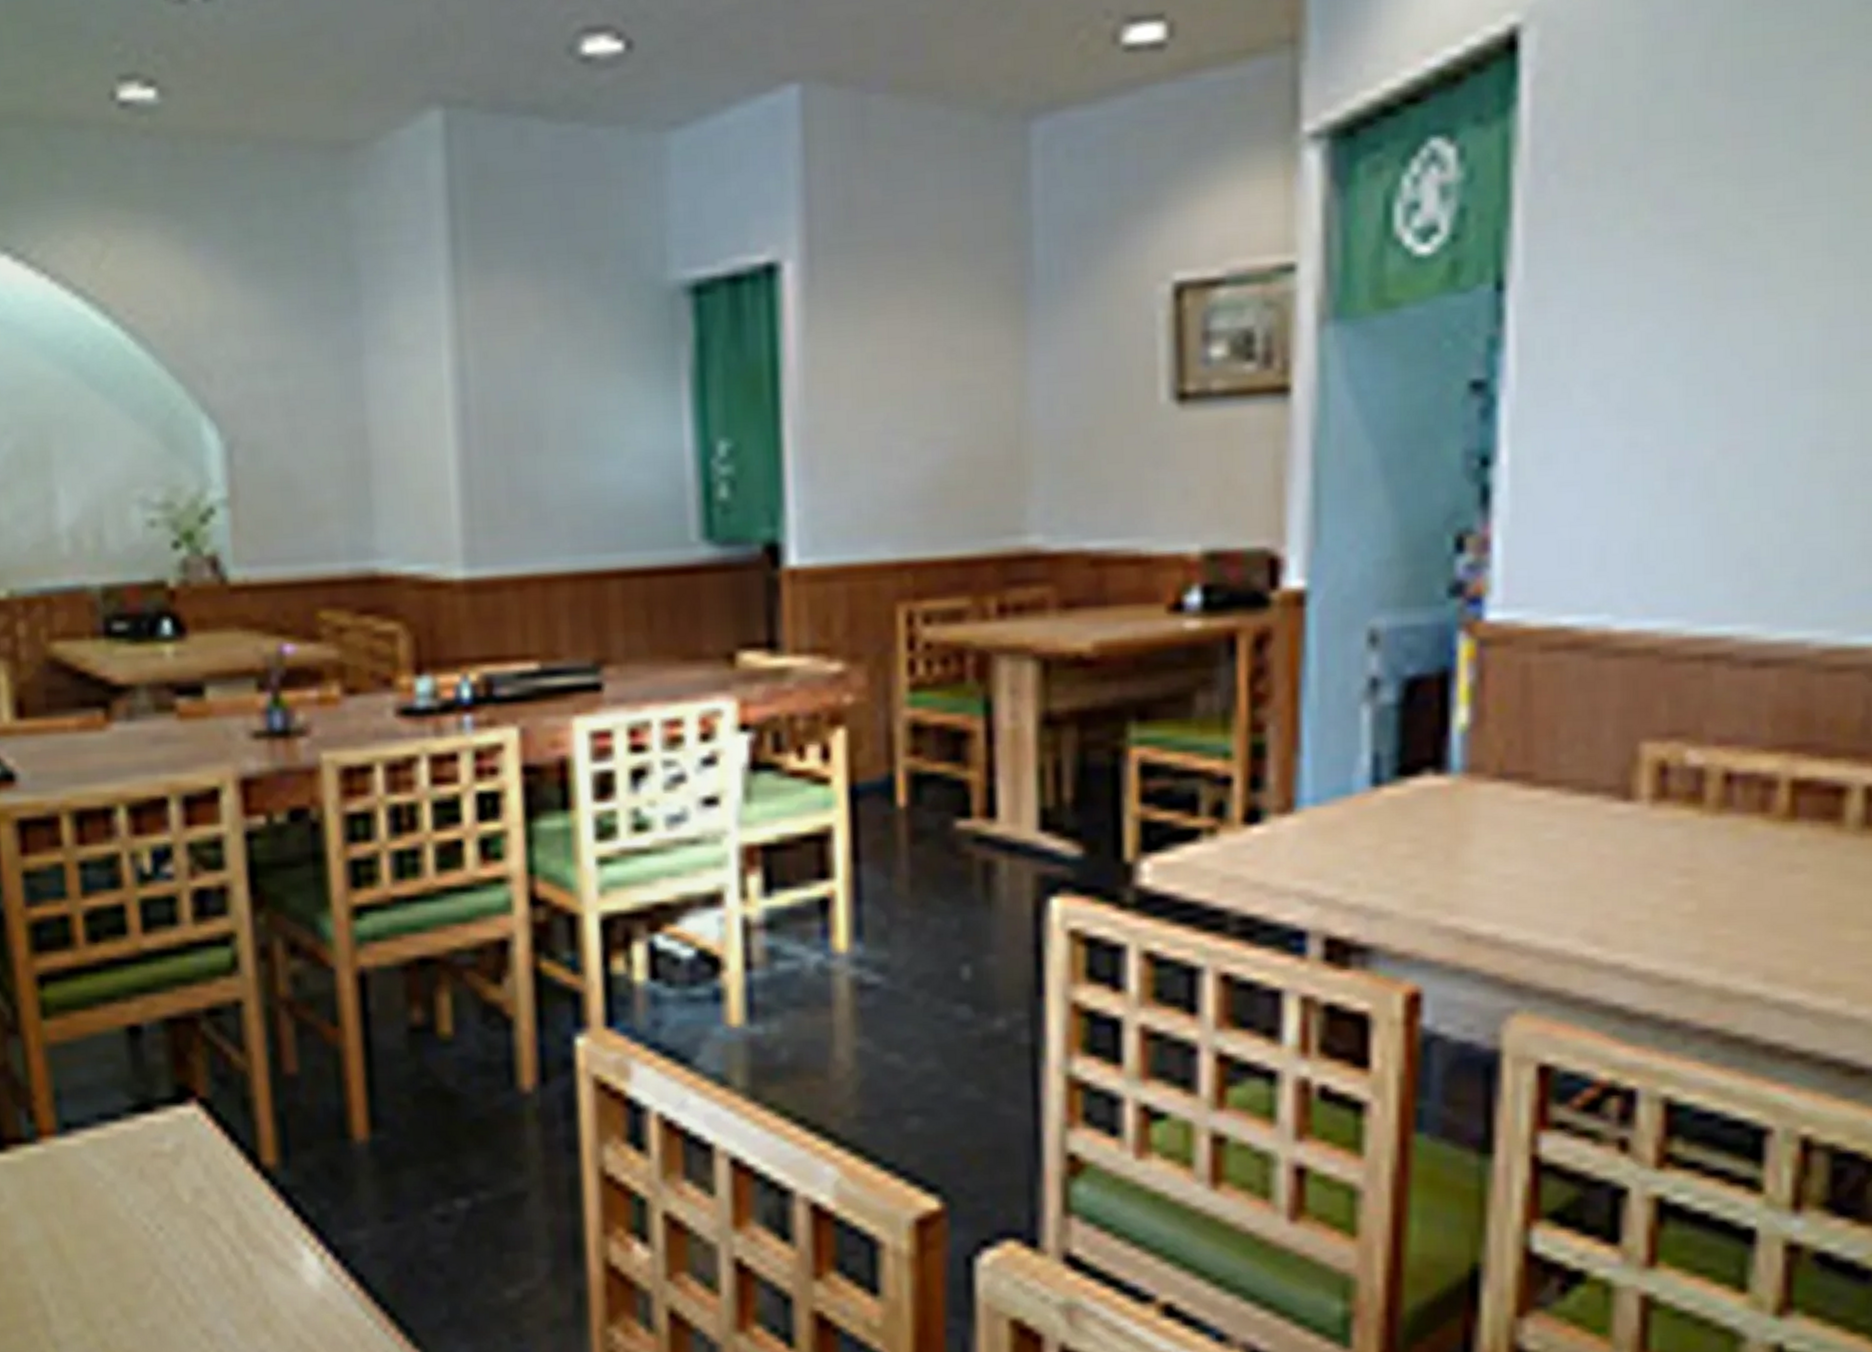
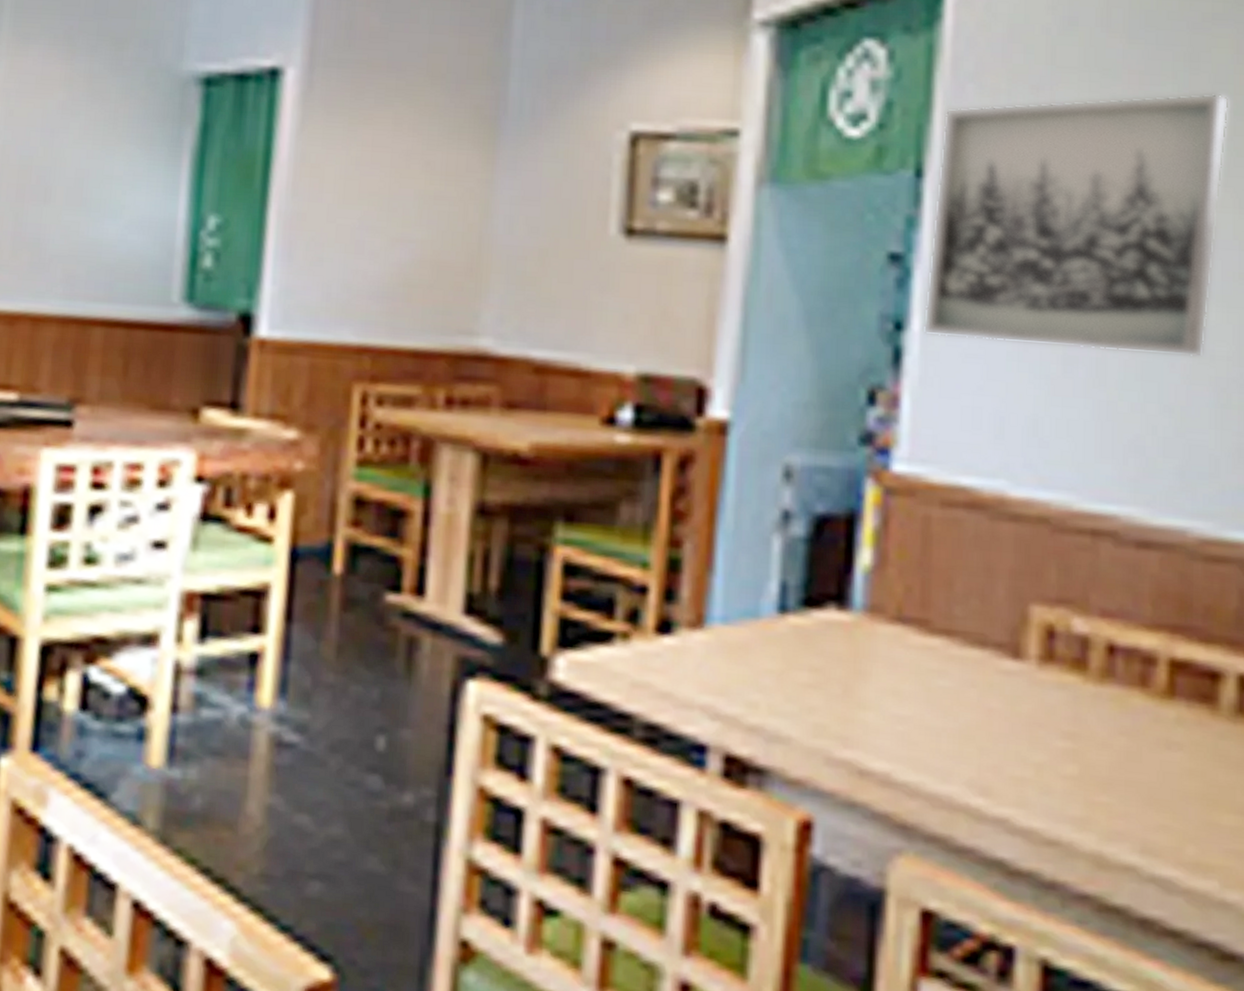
wall art: none [1511,146,1848,468] -> present [923,93,1229,358]

